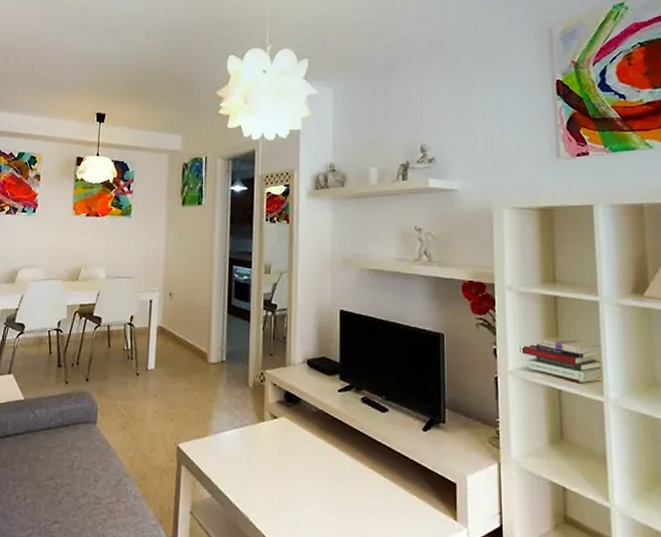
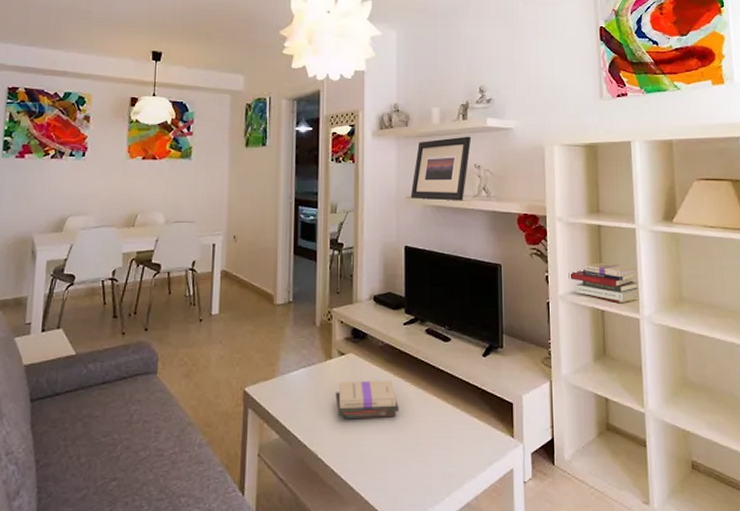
books: none [267,446,333,487] -> present [335,380,399,420]
picture frame: none [346,197,412,265] -> present [410,136,472,201]

